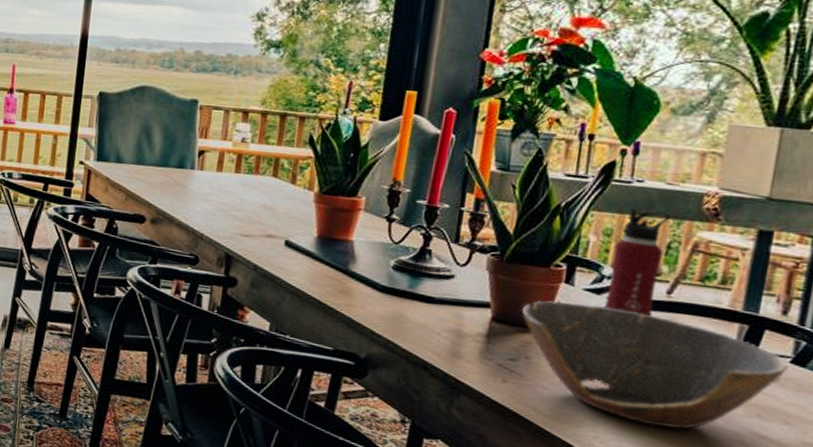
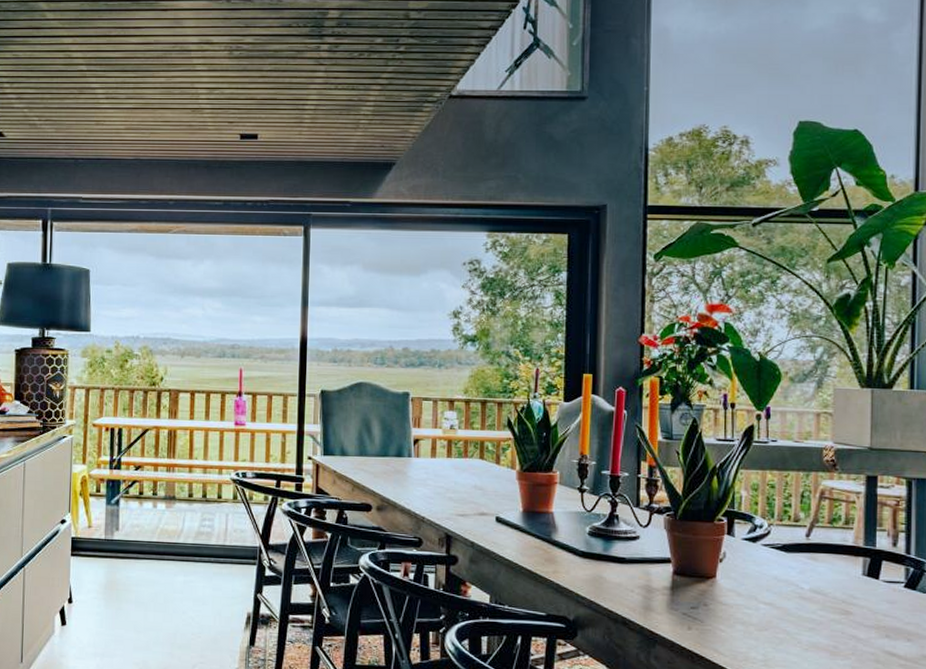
bowl: present [522,300,788,430] -> none [697,551,903,656]
water bottle: present [604,208,670,316] -> none [760,465,800,557]

